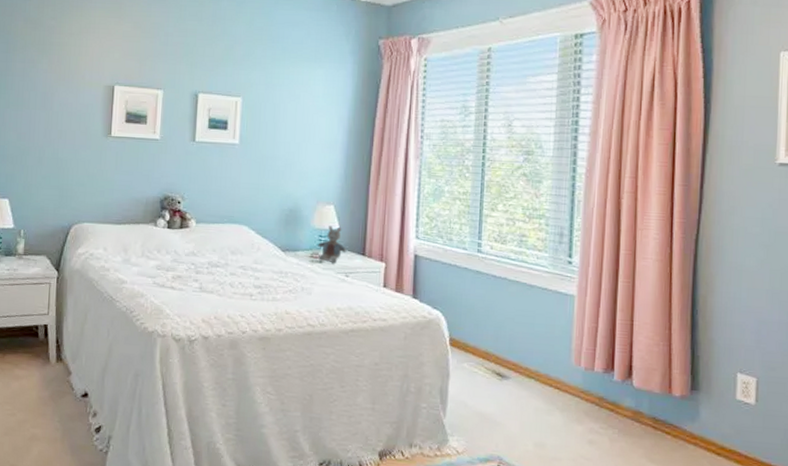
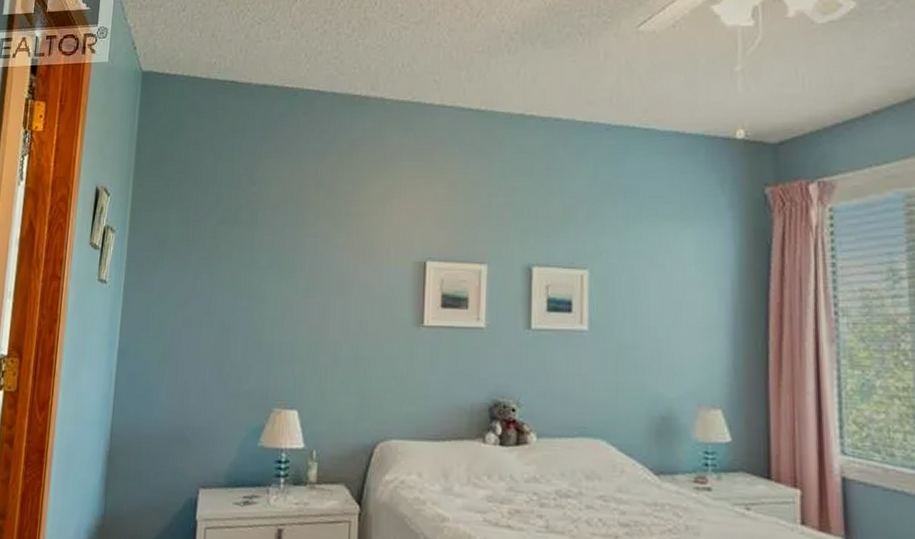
stuffed animal: present [318,226,347,265] -> none [704,438,745,493]

